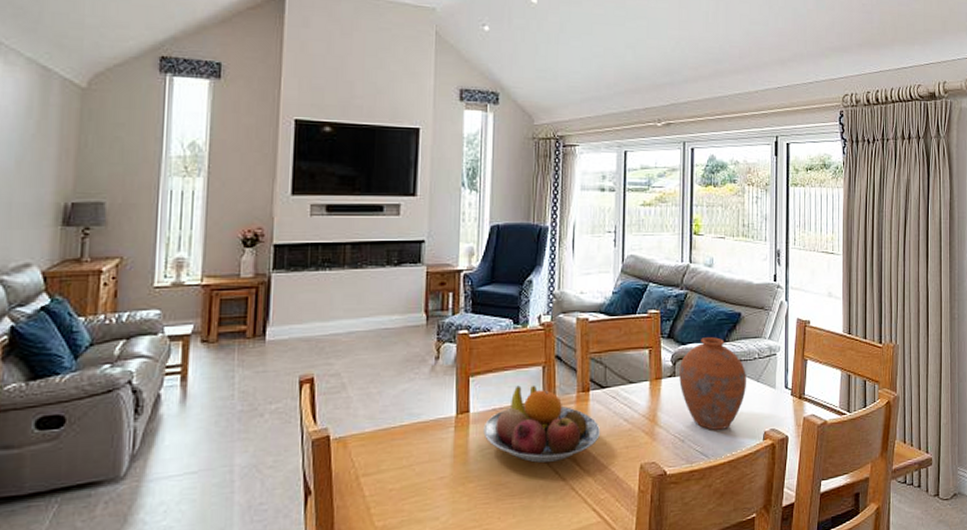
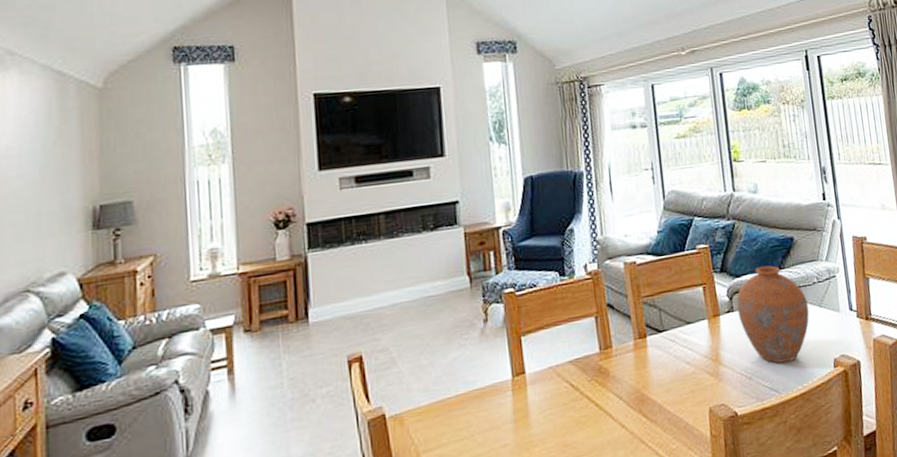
fruit bowl: present [483,385,601,464] -> none [541,337,664,419]

